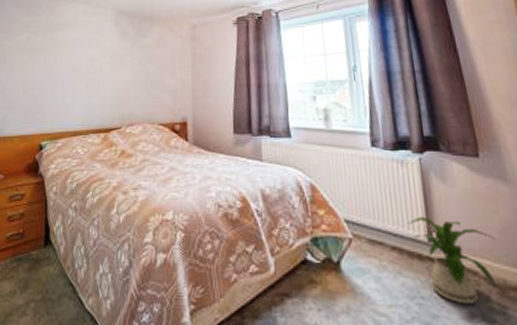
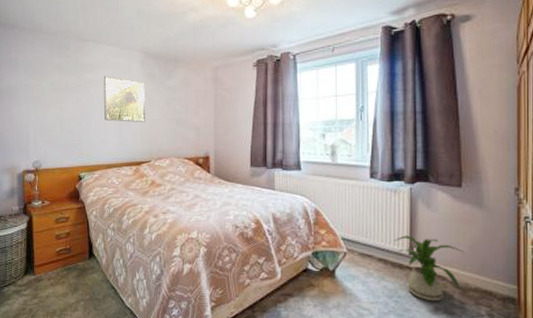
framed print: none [72,34,118,85] -> present [103,75,146,123]

